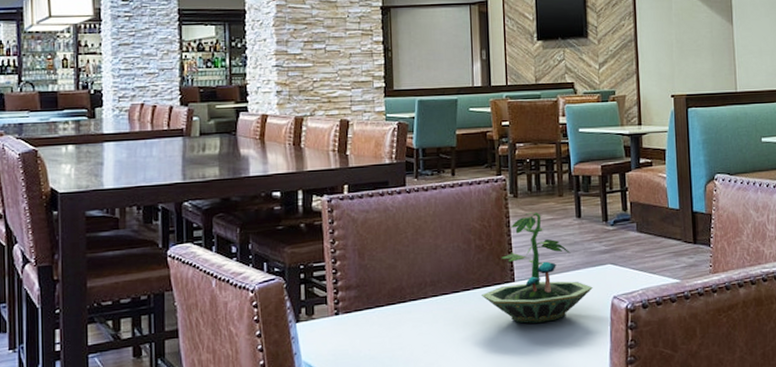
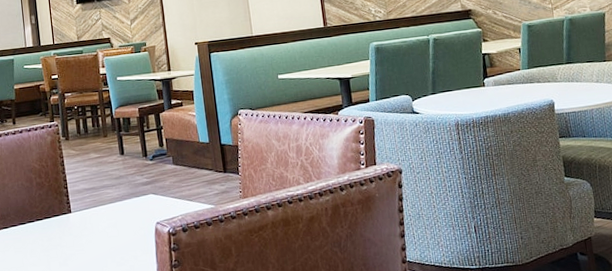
terrarium: present [482,211,593,323] -> none [44,151,138,249]

